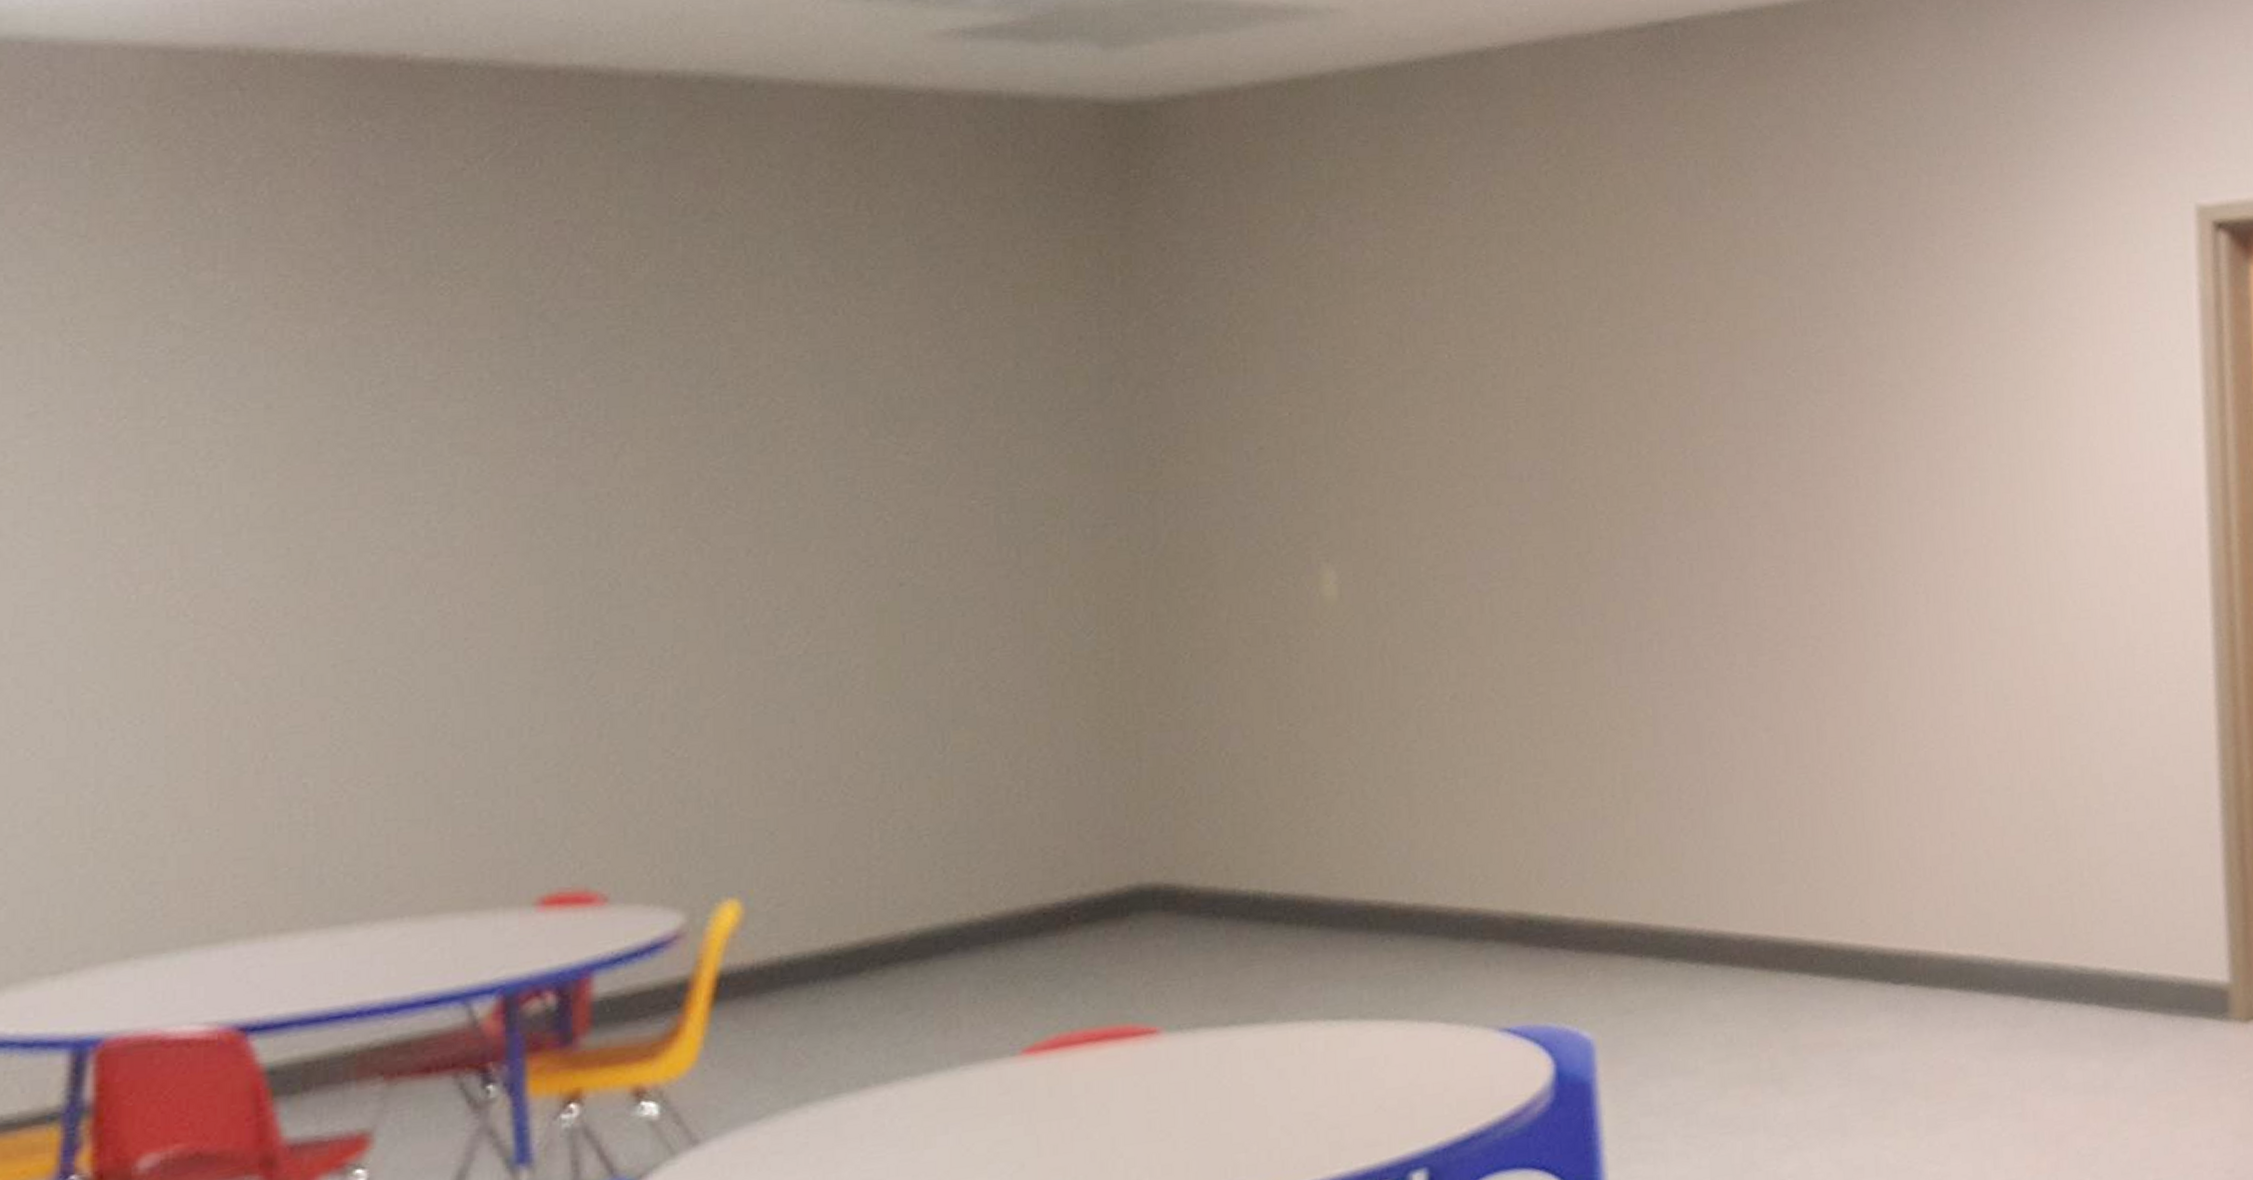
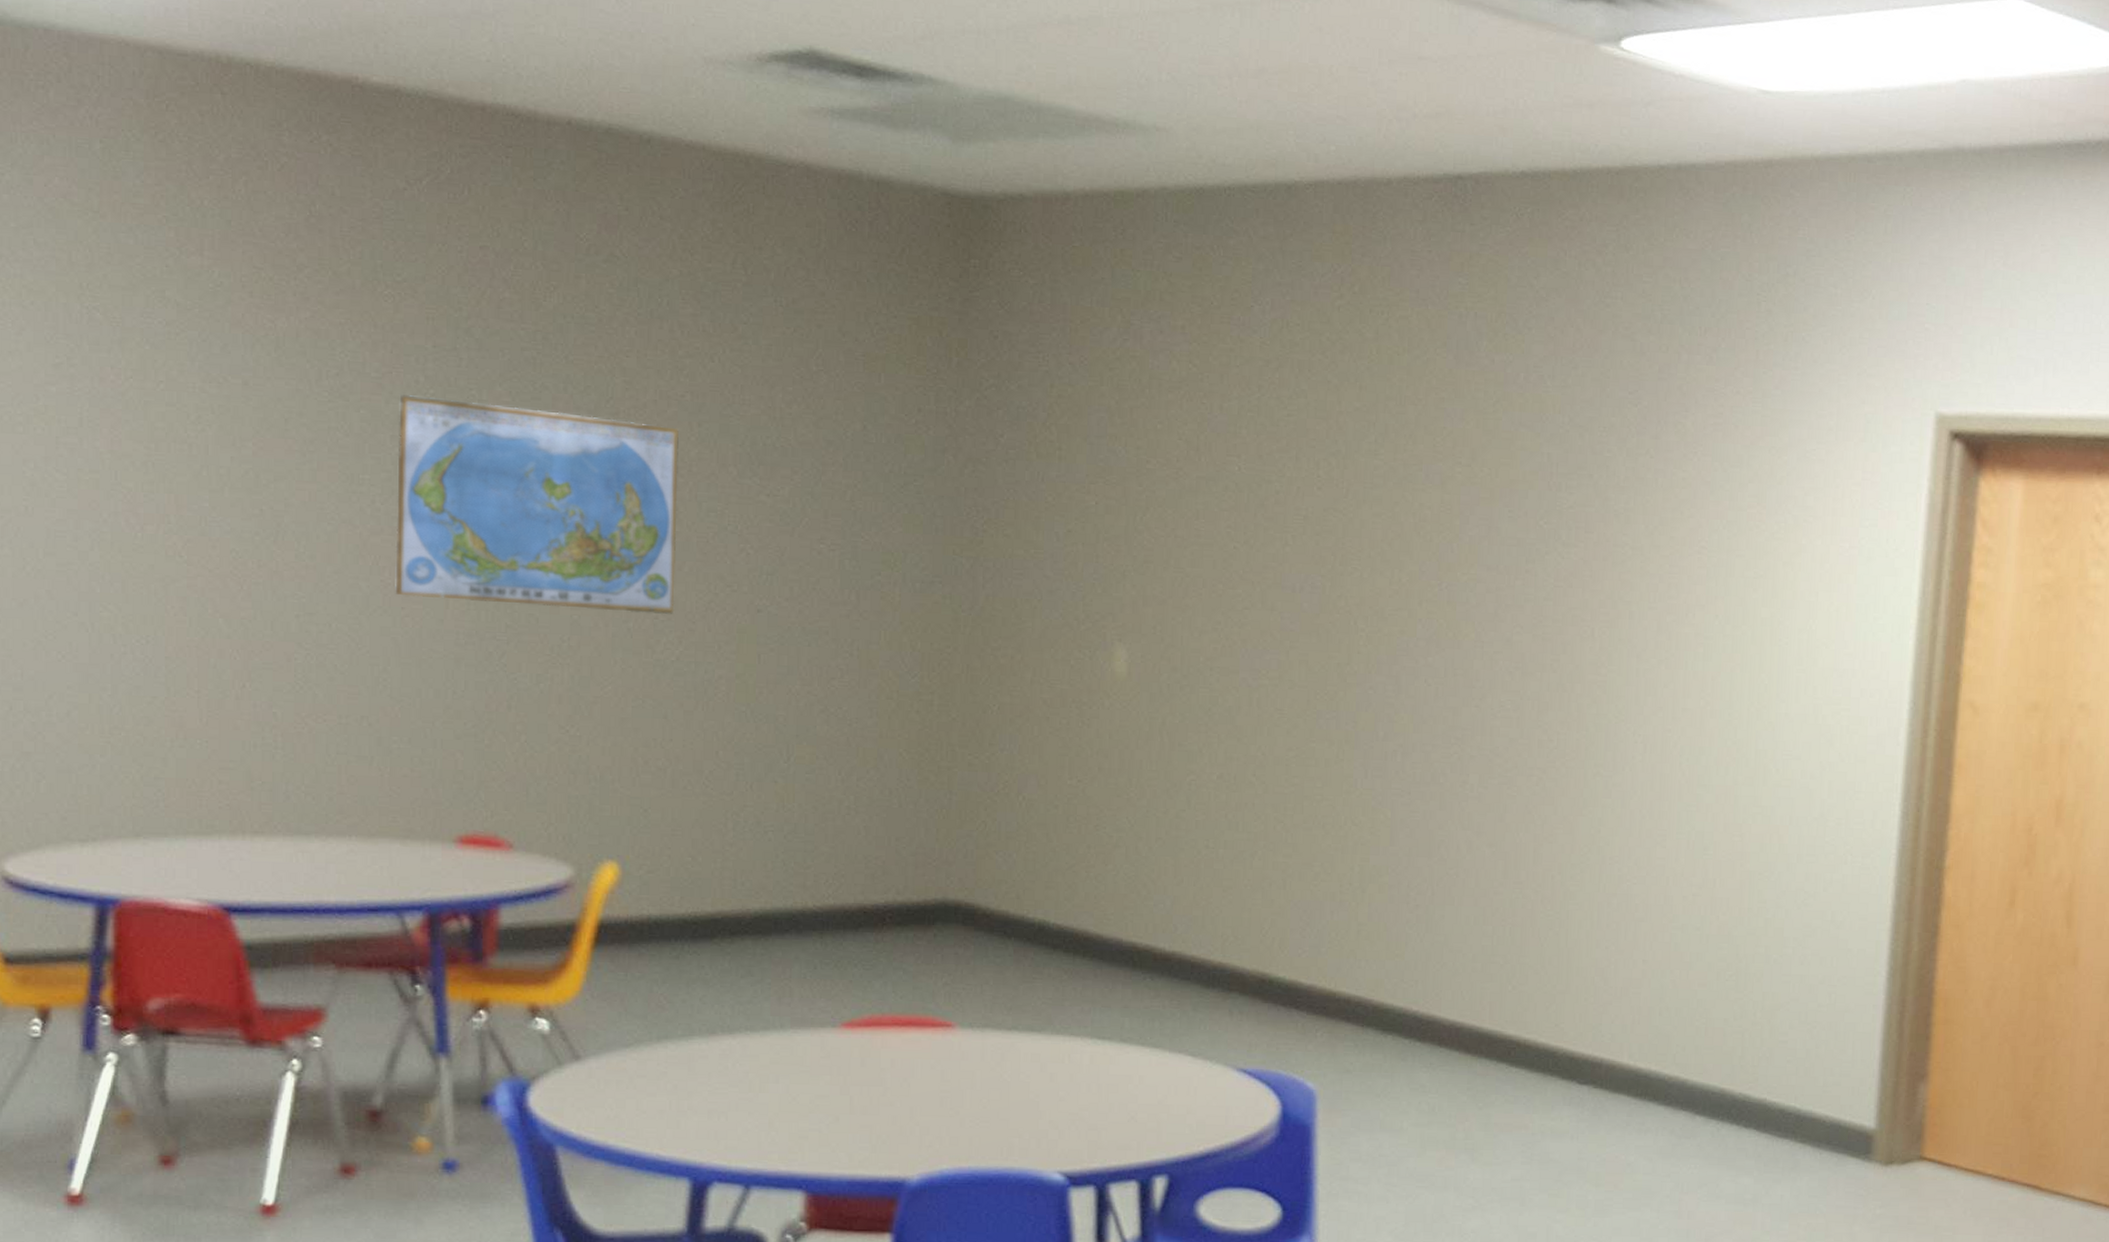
world map: none [456,391,800,625] -> present [395,394,680,615]

